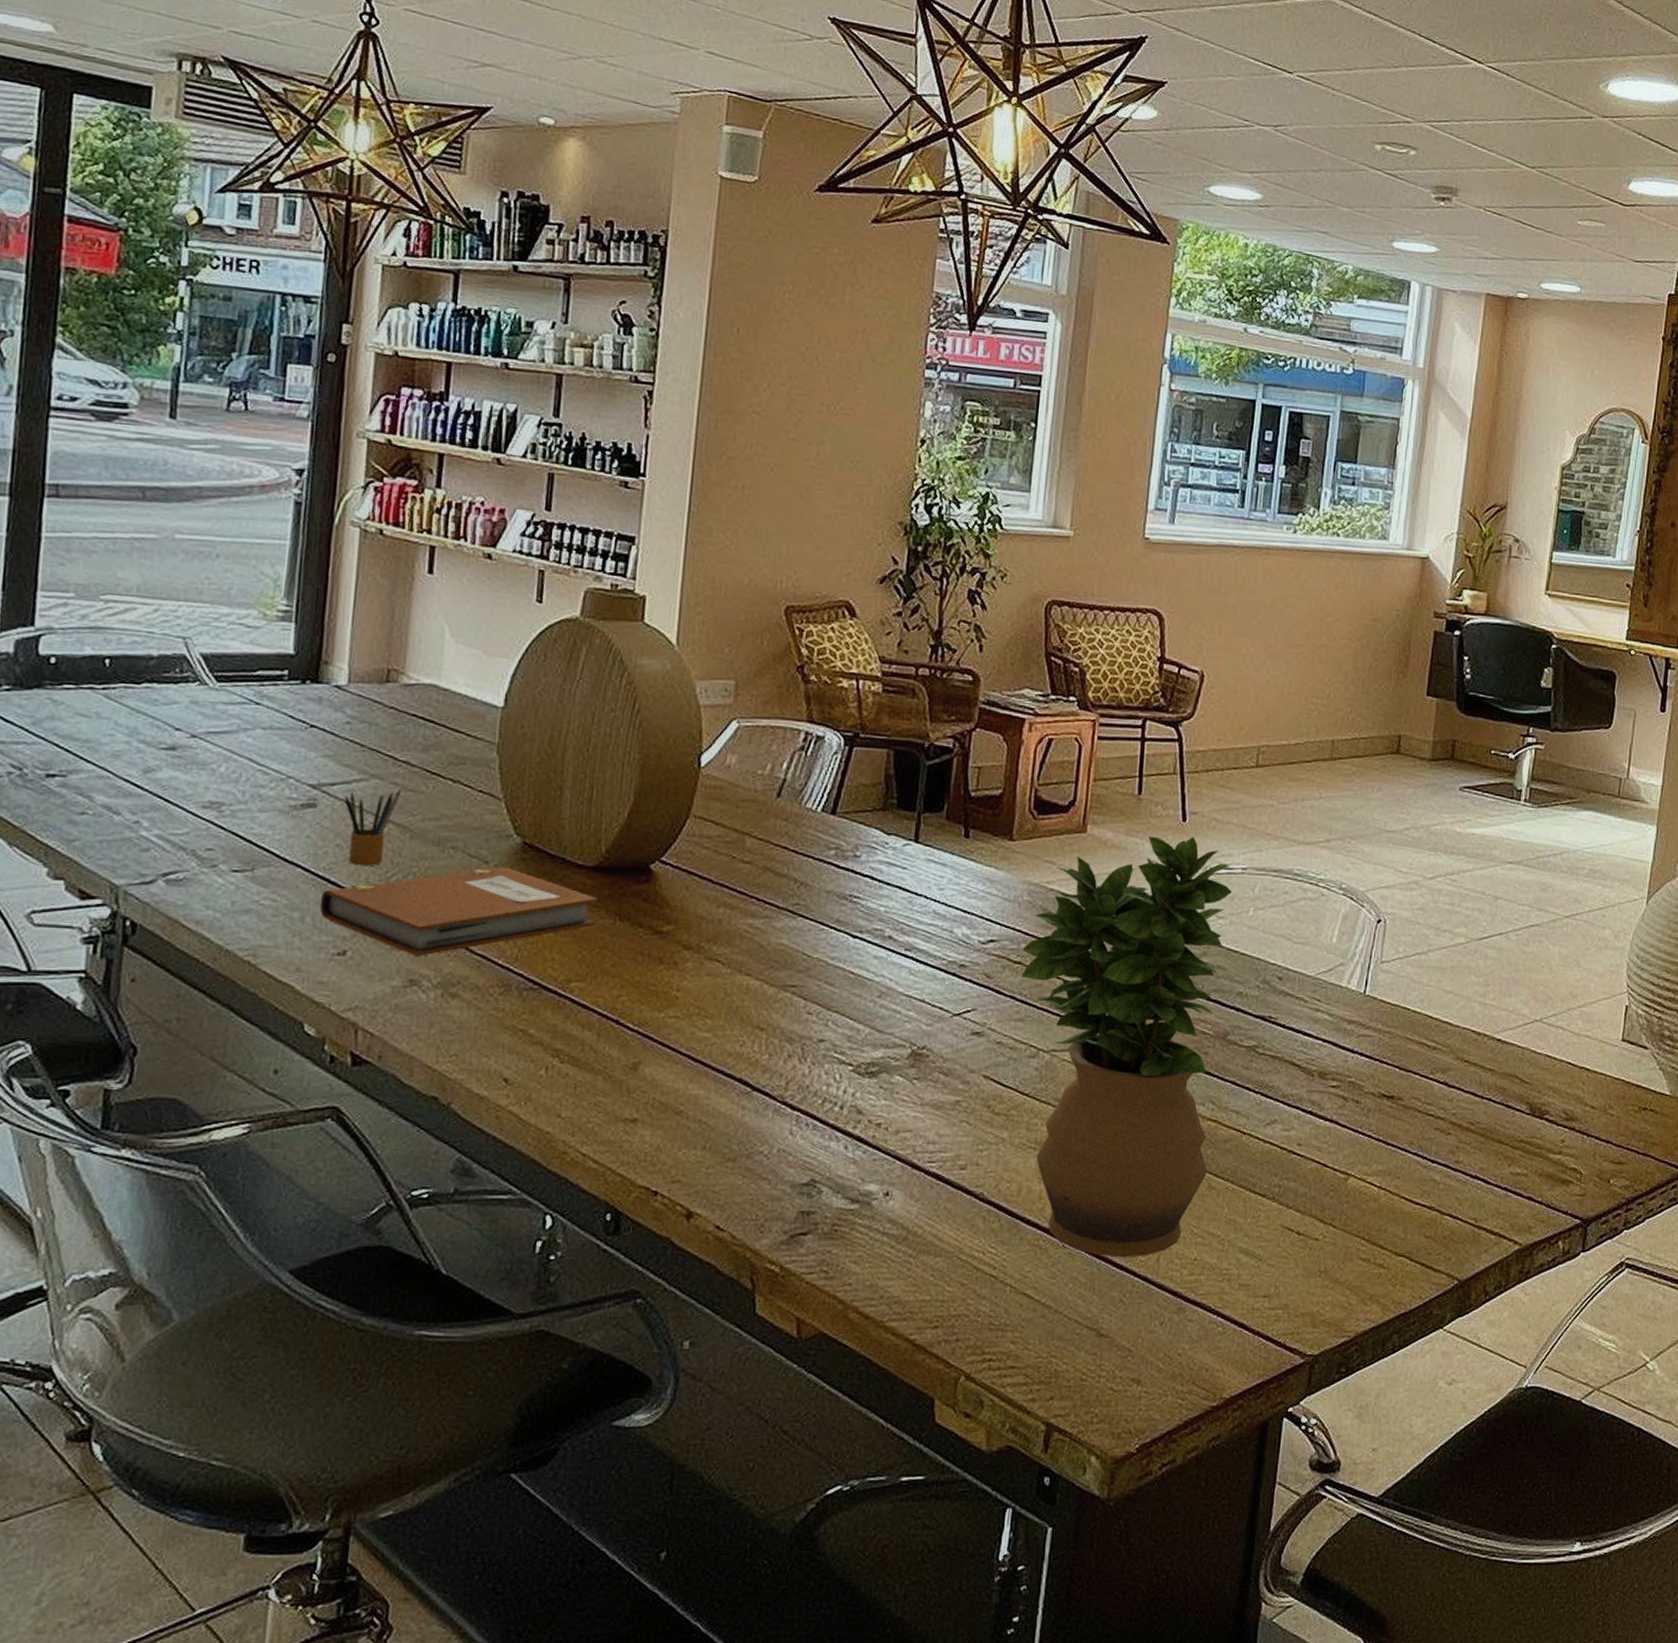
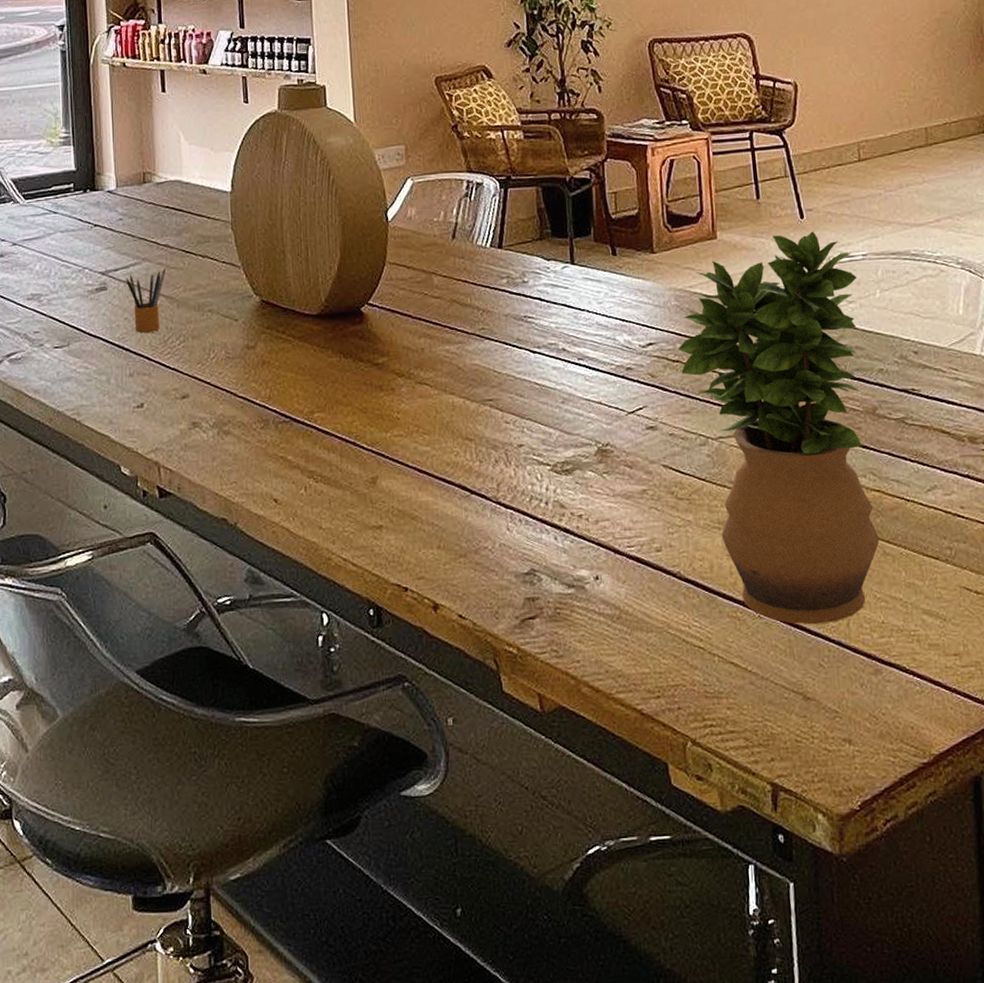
notebook: present [319,866,599,956] -> none [119,322,326,403]

